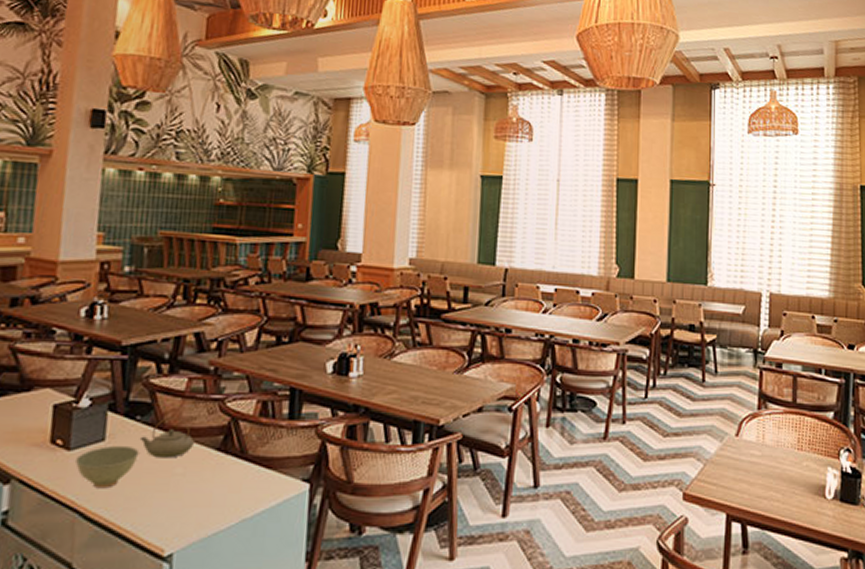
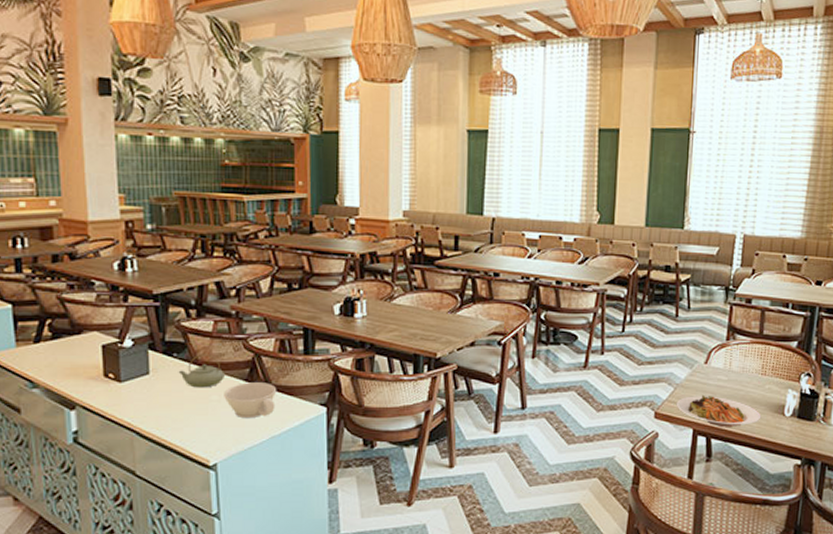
bowl: present [74,445,140,489] -> none [126,377,179,413]
cup: none [190,452,254,497] -> present [224,382,277,419]
salad: none [706,472,801,513] -> present [676,394,762,428]

